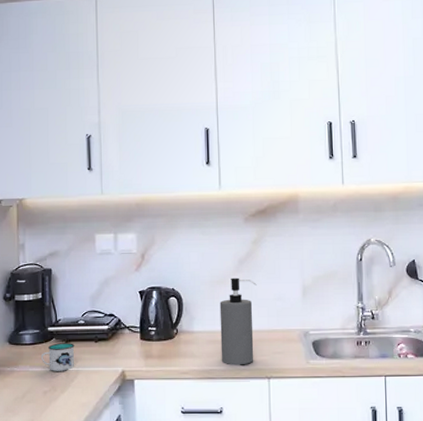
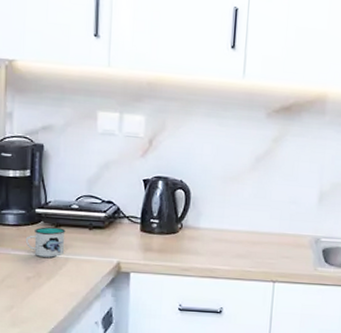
soap dispenser: present [219,277,257,365] -> none [226,175,273,267]

